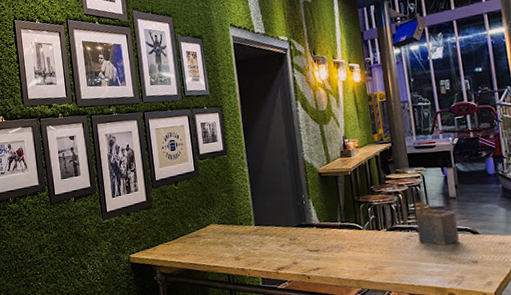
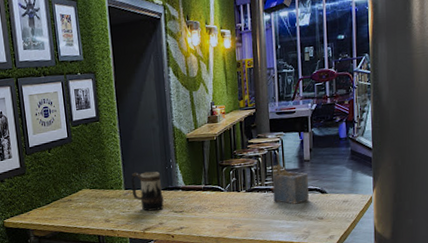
beer mug: none [260,207,298,249] -> present [130,171,164,211]

